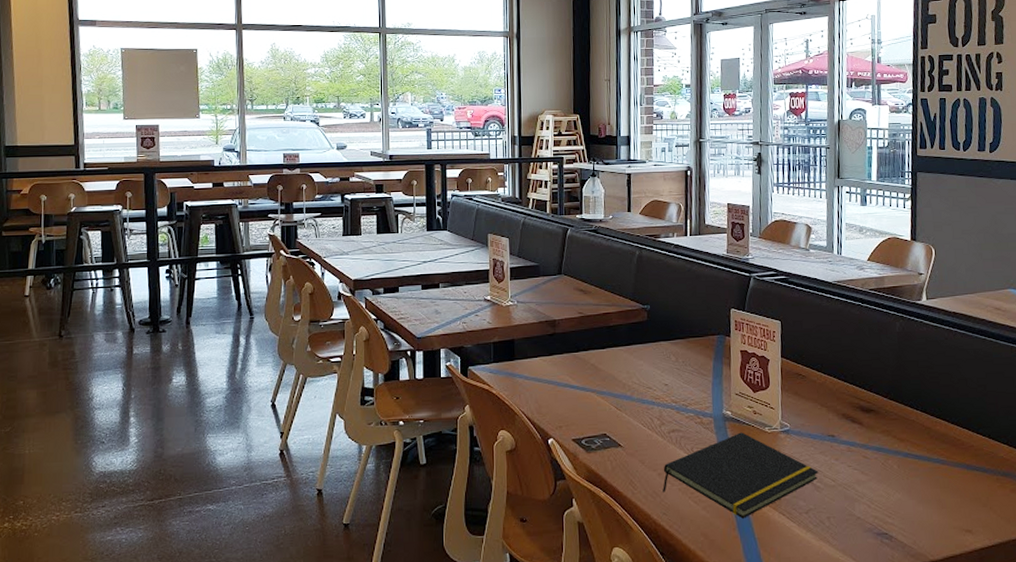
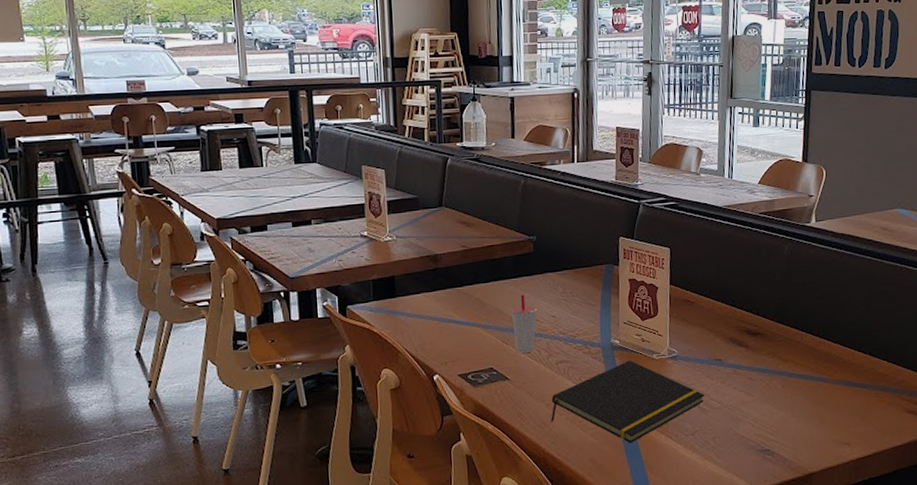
cup: none [625,362,651,421] -> present [511,294,538,354]

